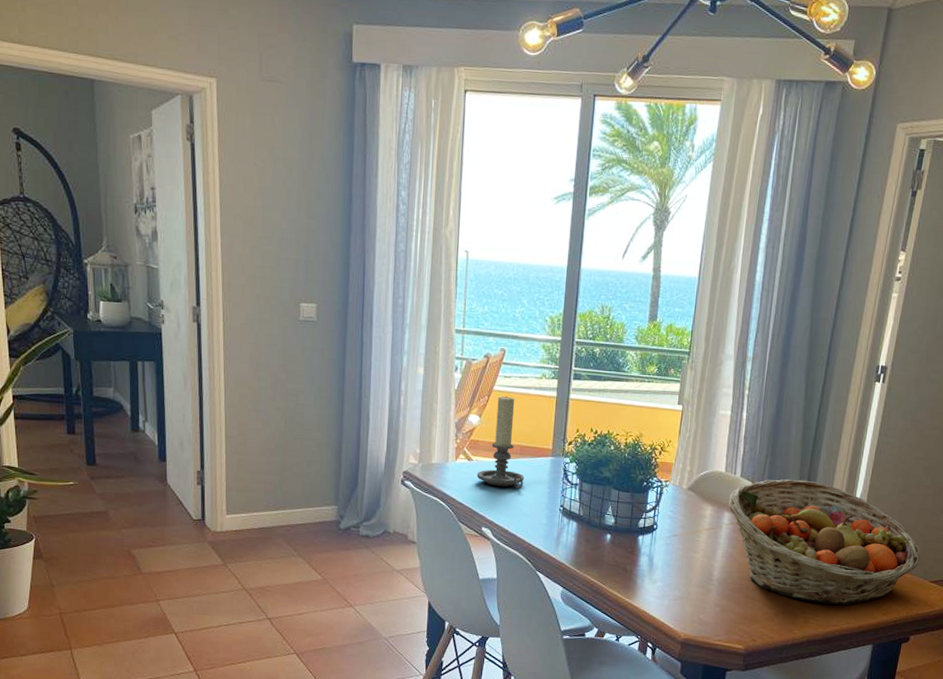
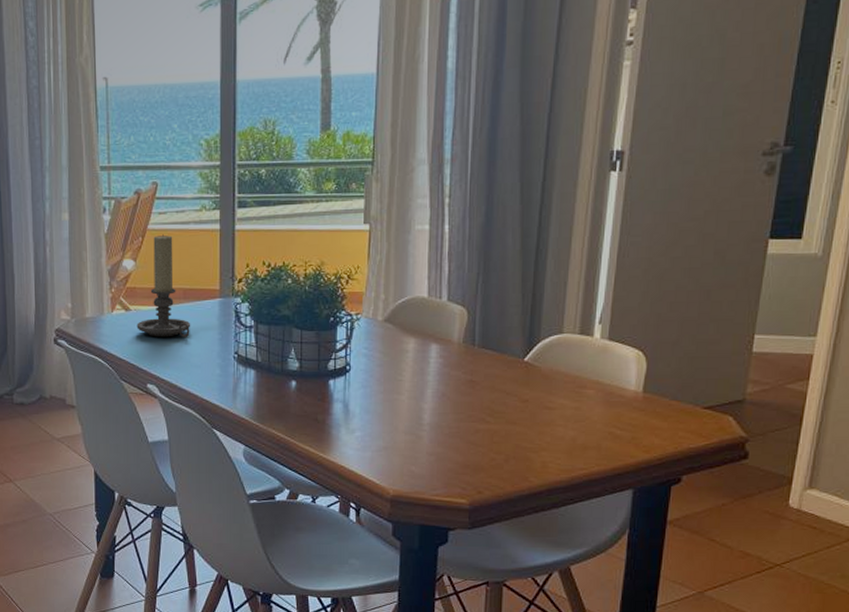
fruit basket: present [728,479,921,605] -> none [434,297,688,444]

